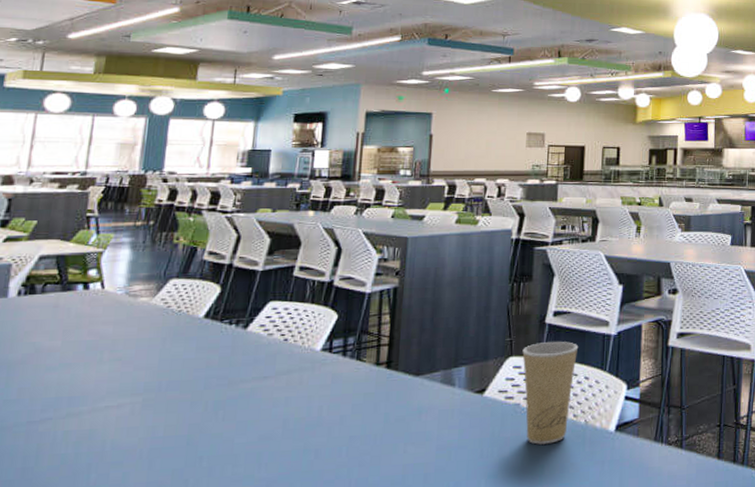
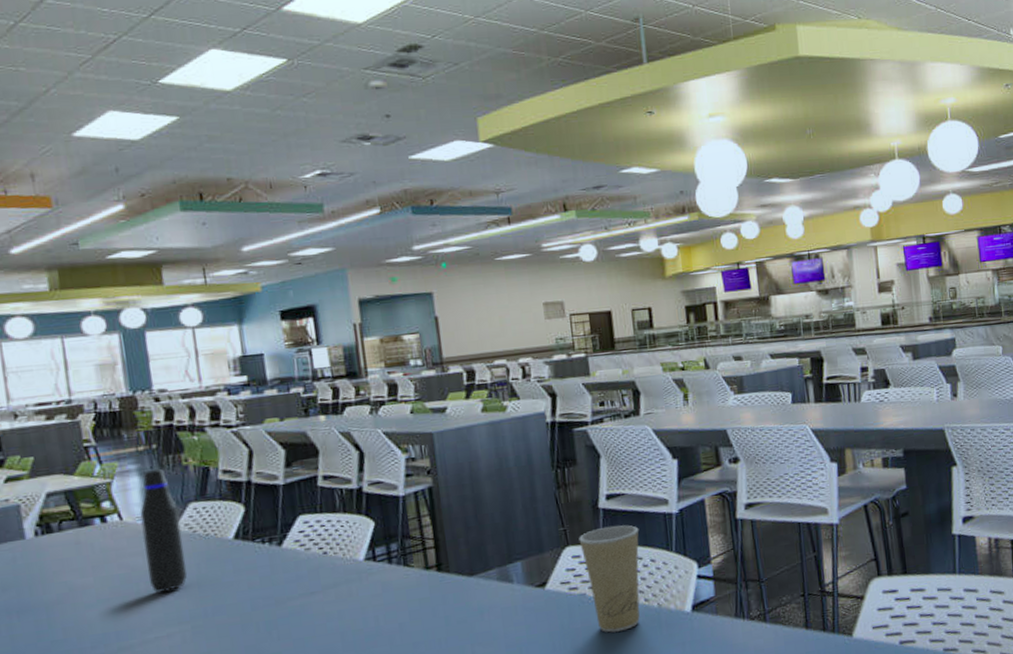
water bottle: none [113,245,159,362] -> present [140,469,188,593]

